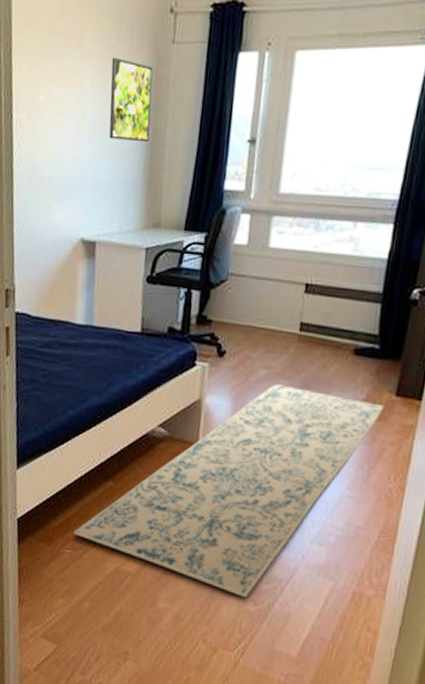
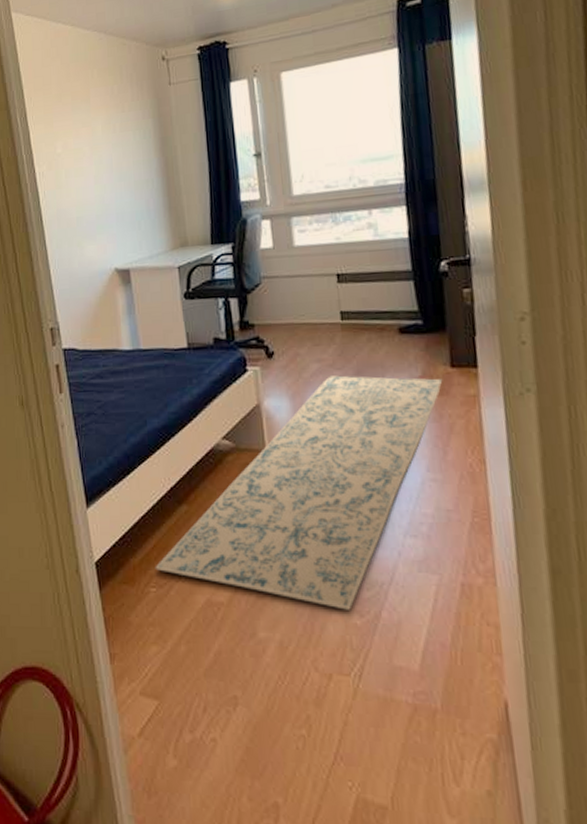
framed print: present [109,57,153,142] -> none [117,104,163,175]

